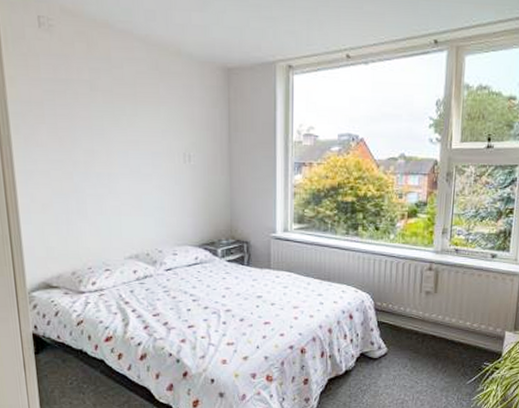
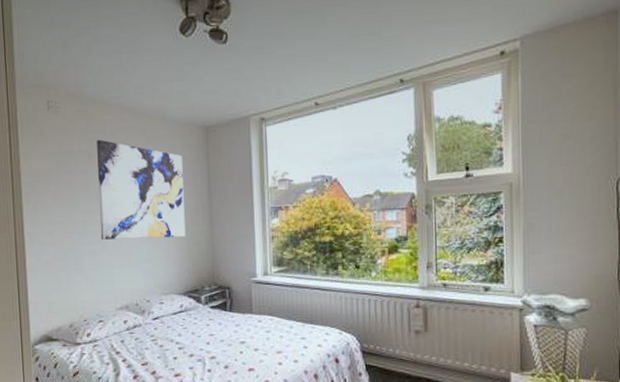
wall art: none [100,69,202,188] -> present [97,139,186,240]

